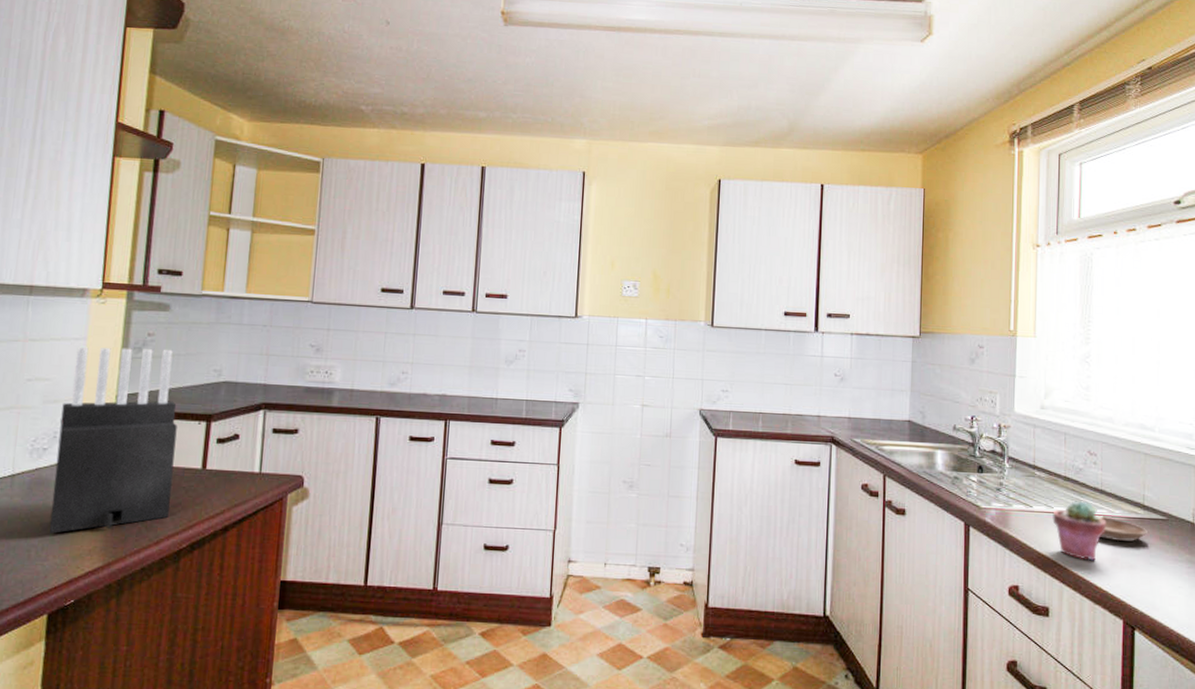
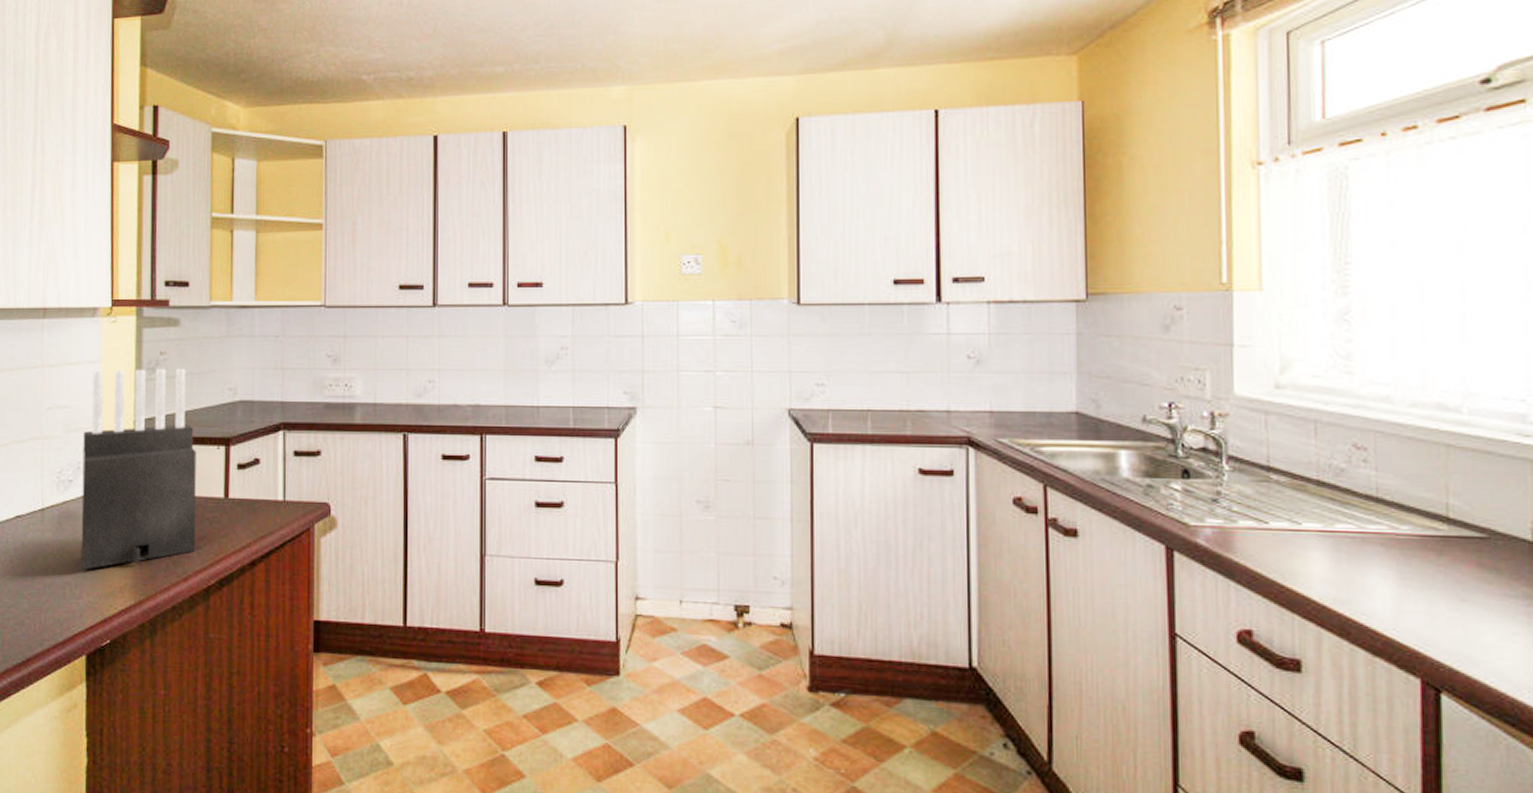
potted succulent: present [1052,501,1105,561] -> none [1300,513,1386,596]
saucer: present [1095,515,1147,542] -> none [1368,533,1456,570]

